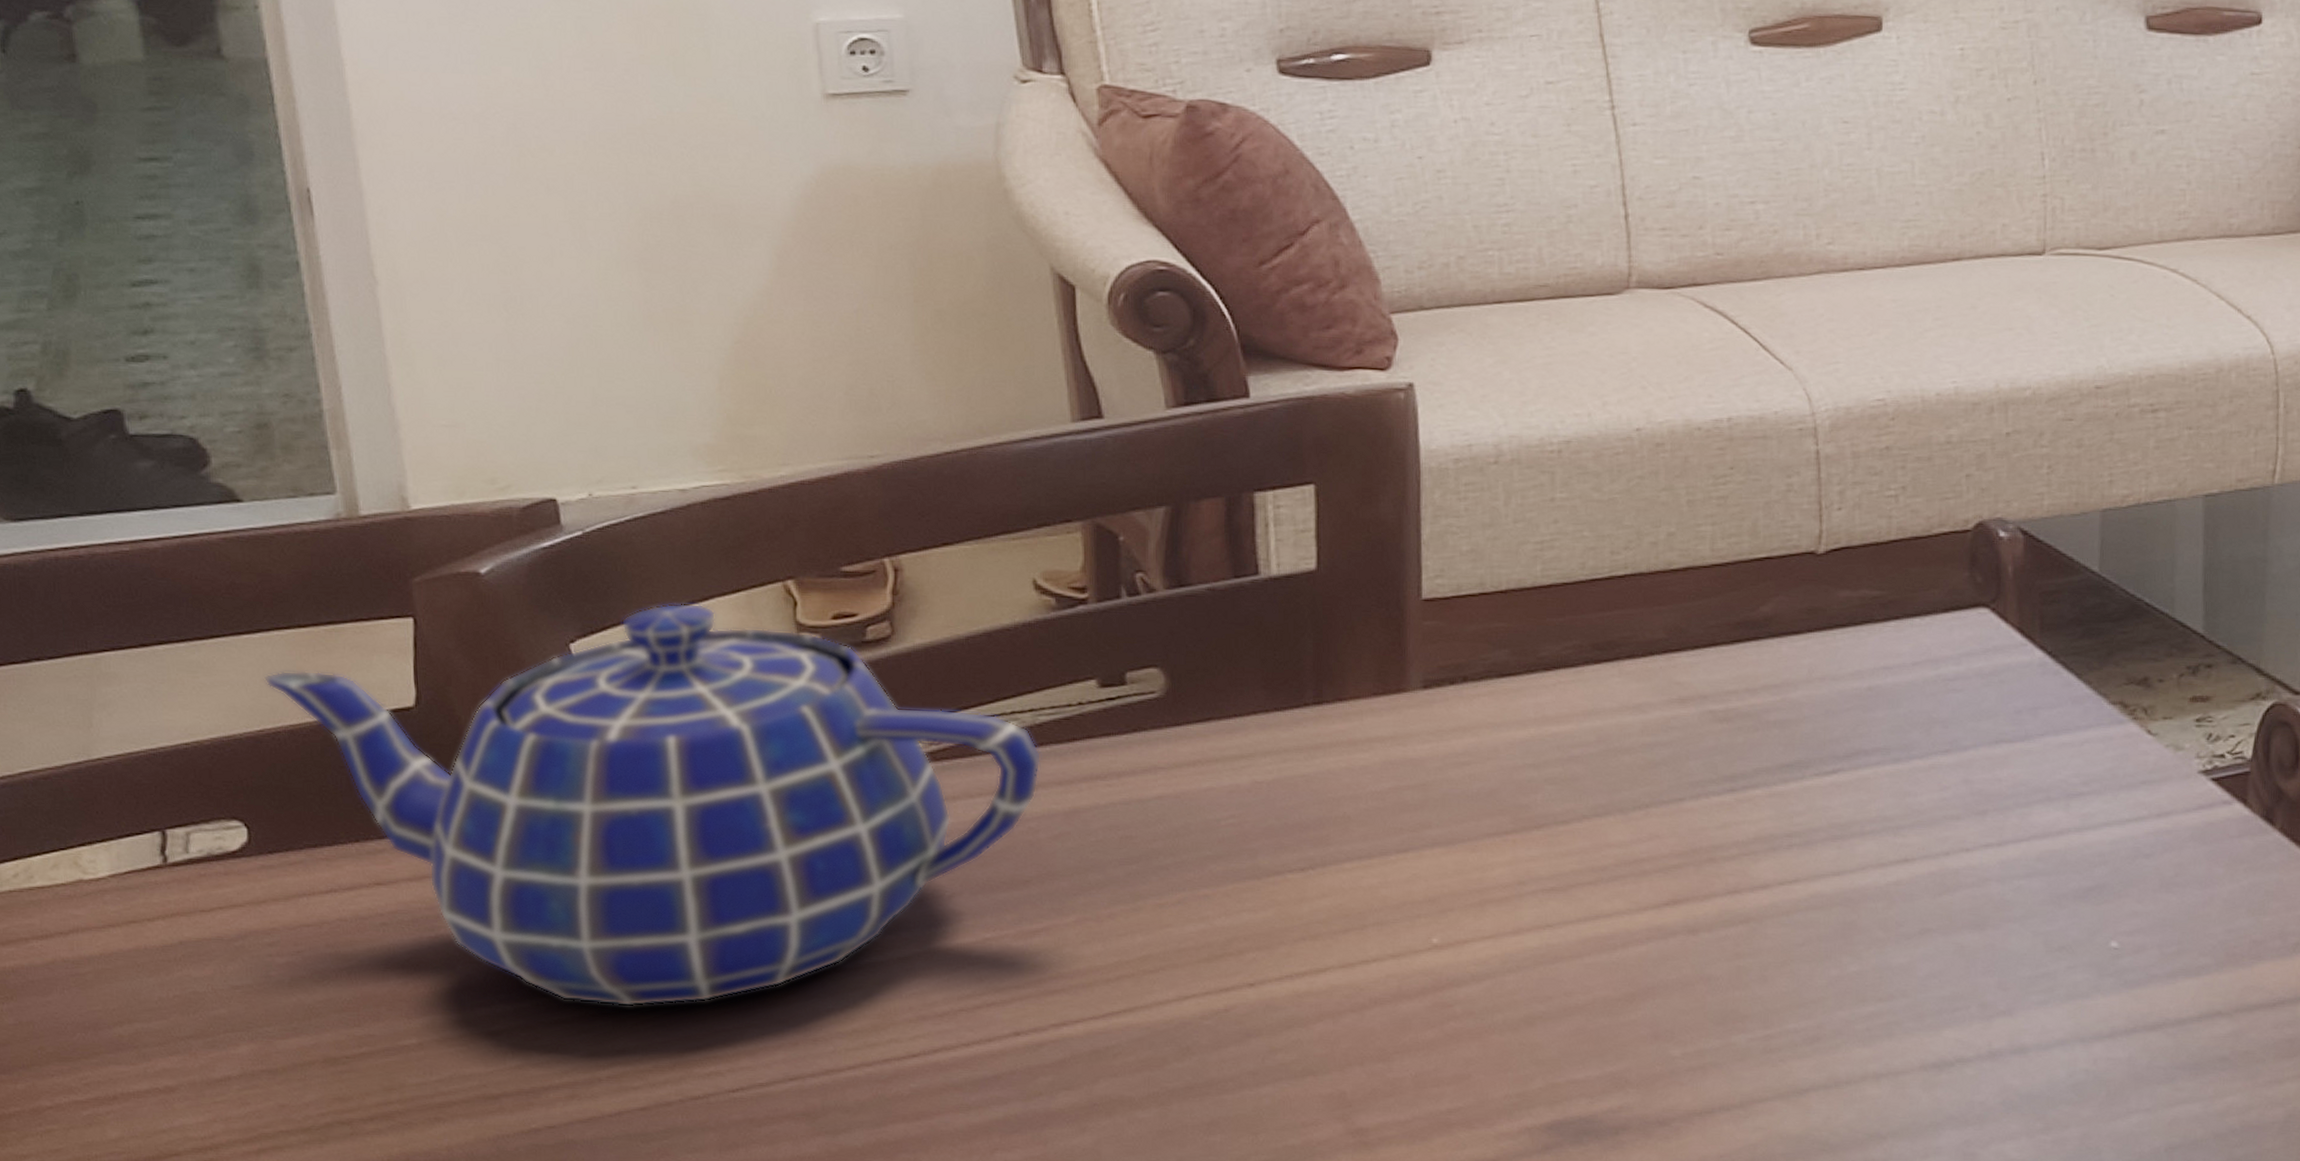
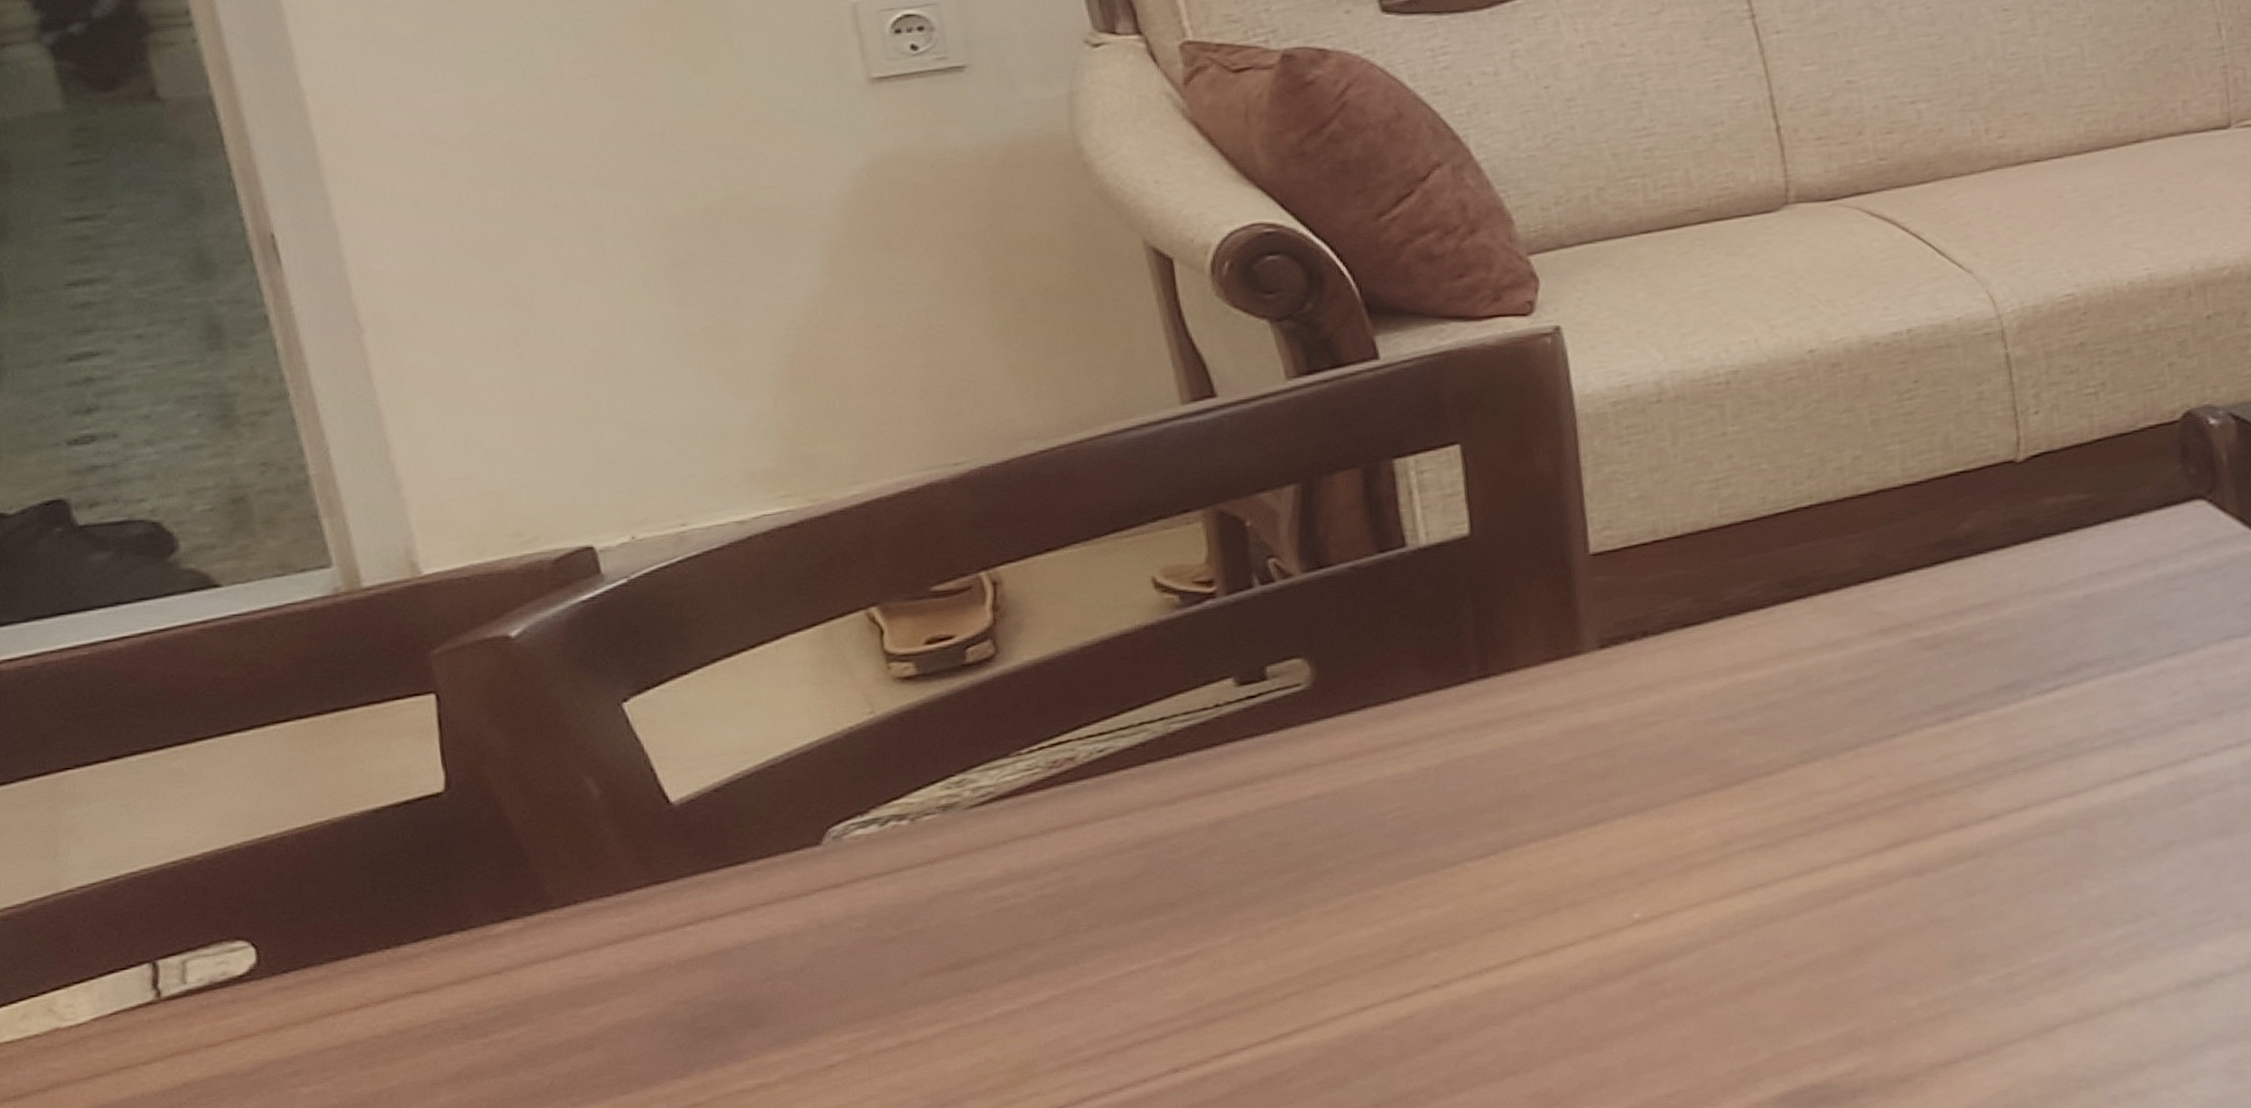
teapot: present [263,603,1042,1007] -> none [261,643,1179,1096]

